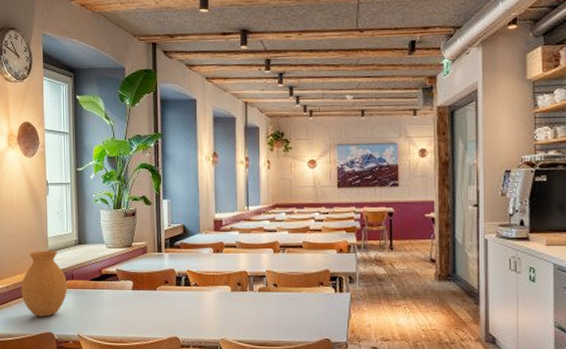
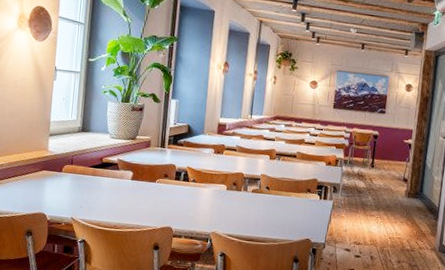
vase: present [21,250,68,317] -> none [16,133,66,198]

